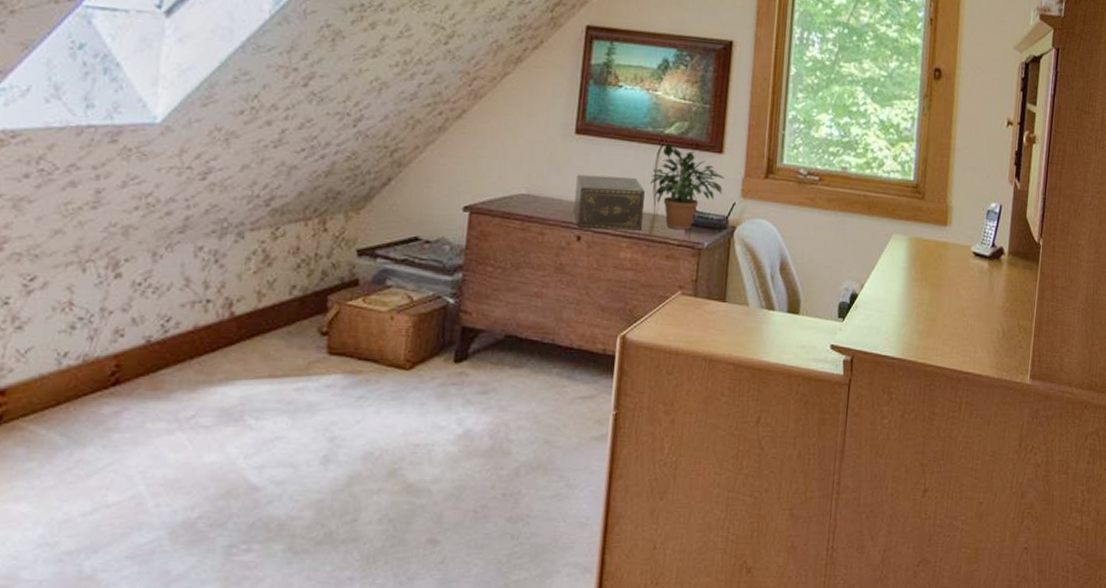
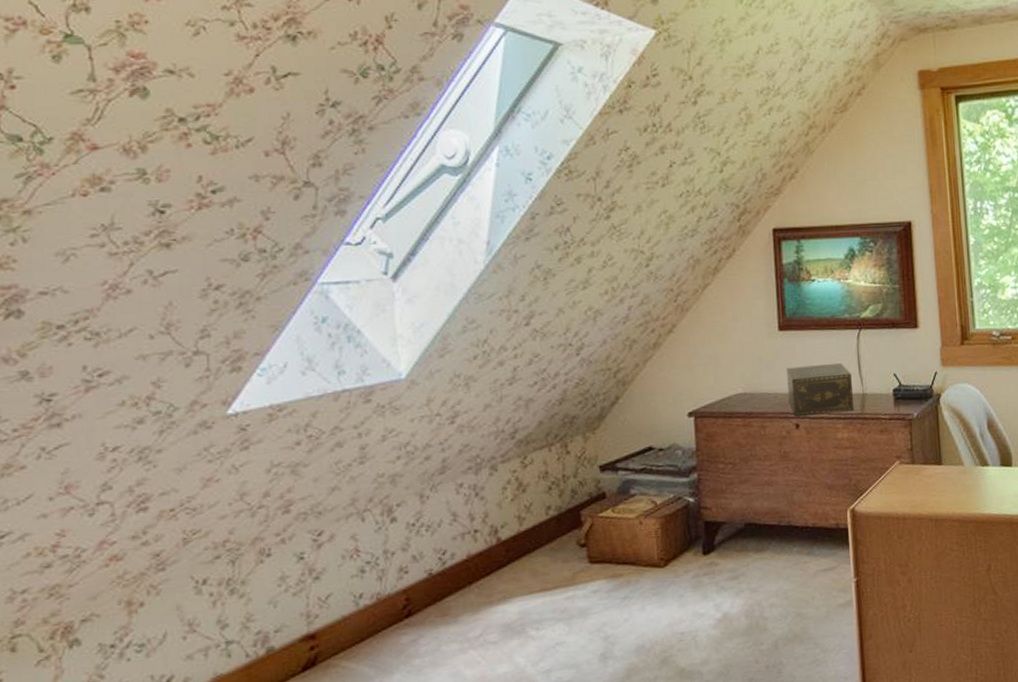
potted plant: present [650,143,725,230] -> none [854,326,923,405]

